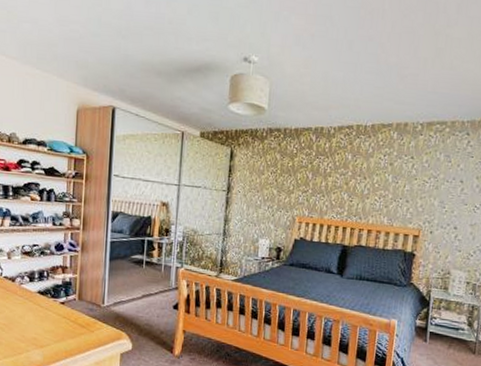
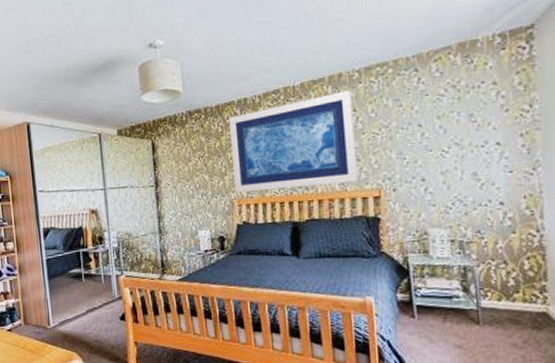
wall art: none [299,138,413,220] -> present [228,89,359,193]

